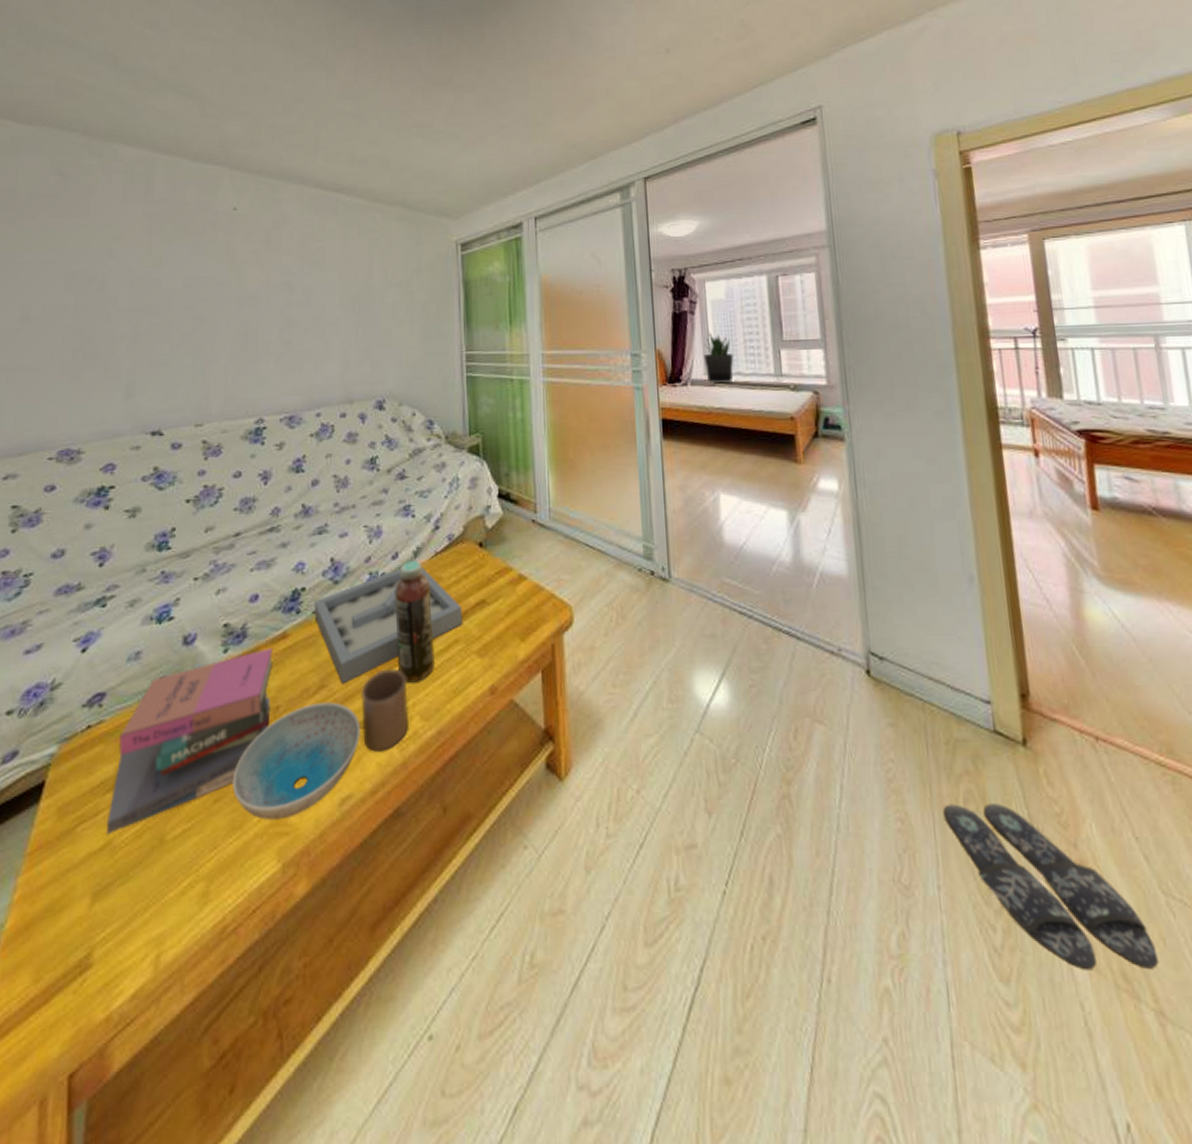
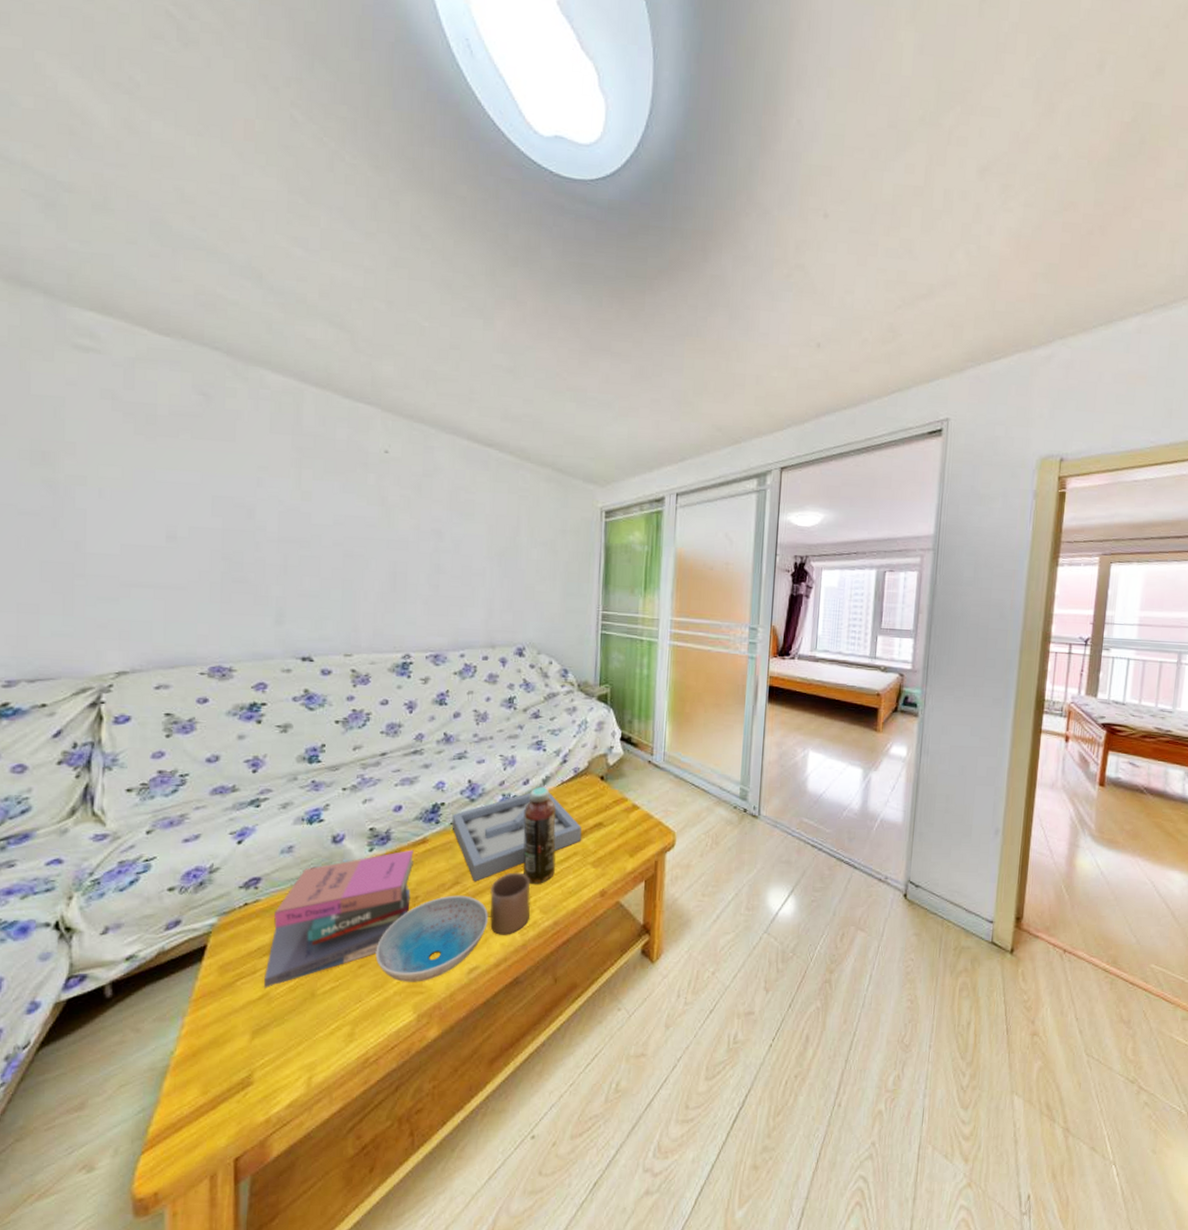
planter: present [703,331,734,384] -> none [811,614,838,660]
slippers: present [943,803,1159,969] -> none [943,991,1073,1102]

